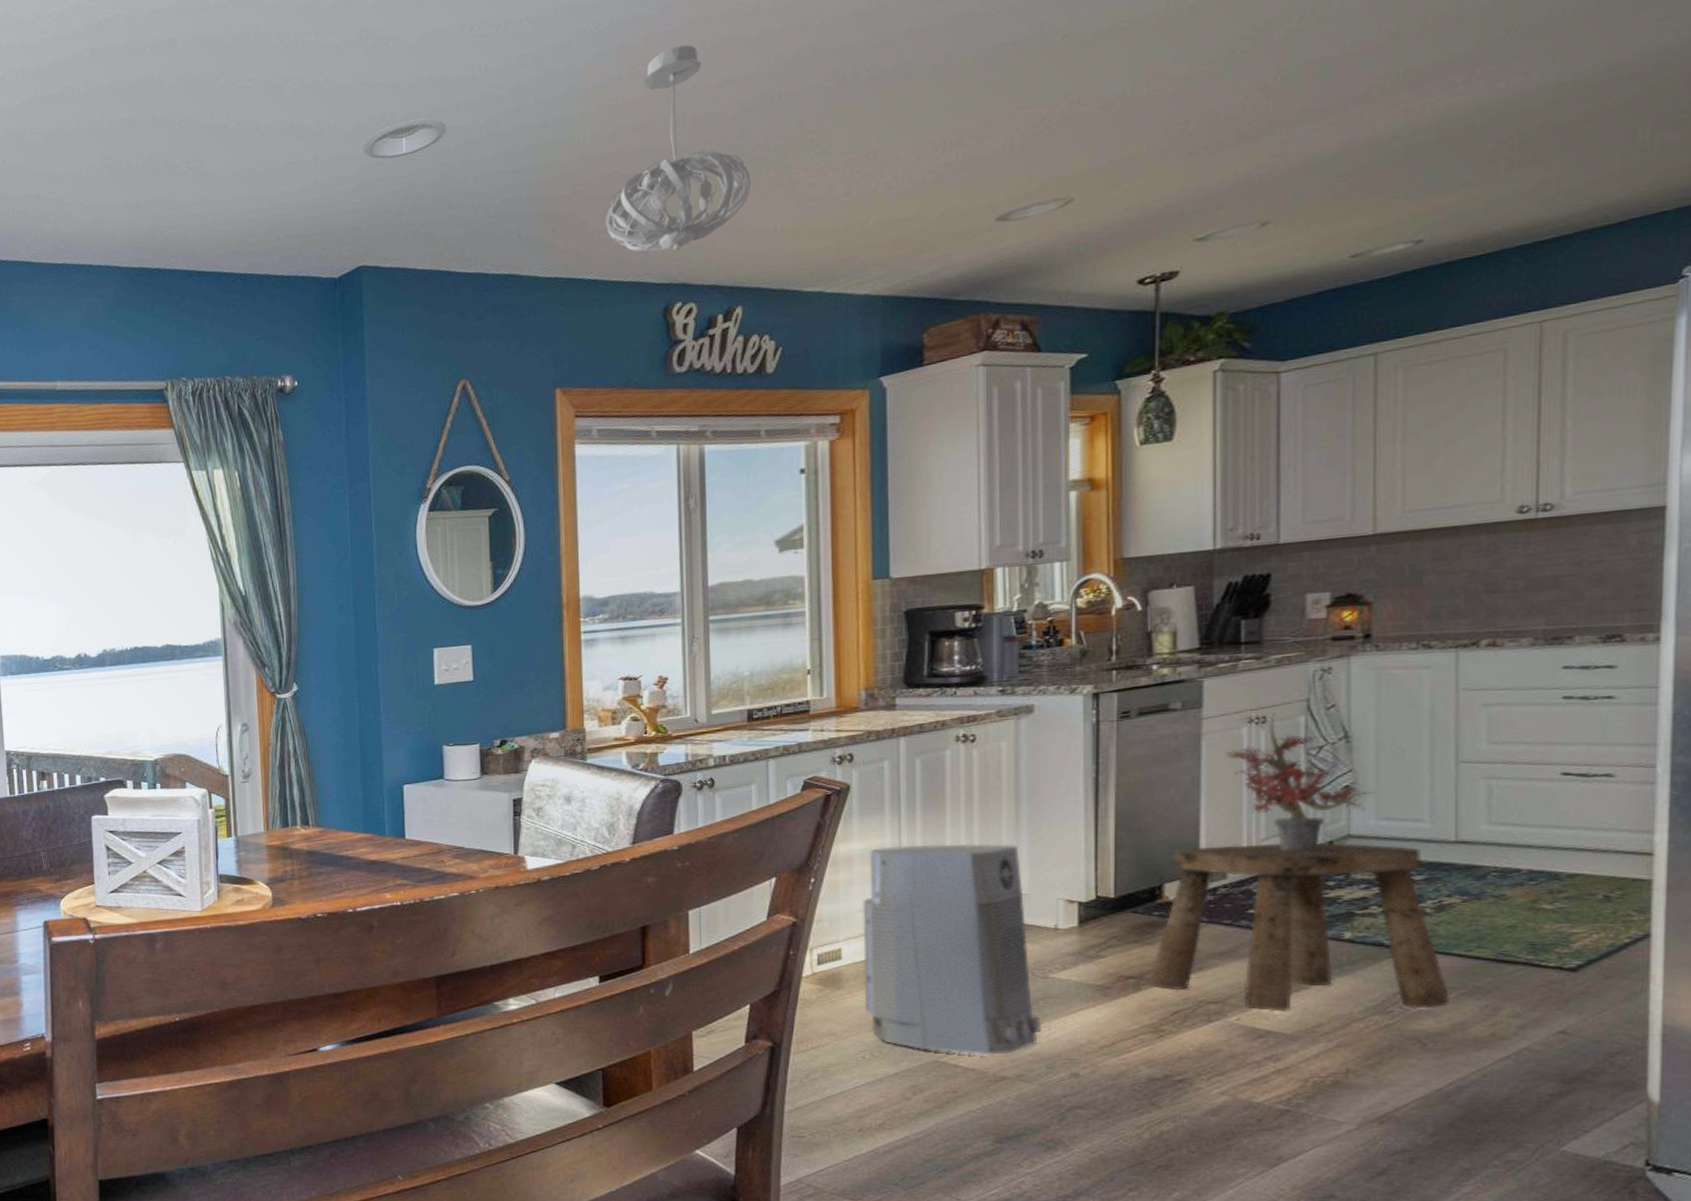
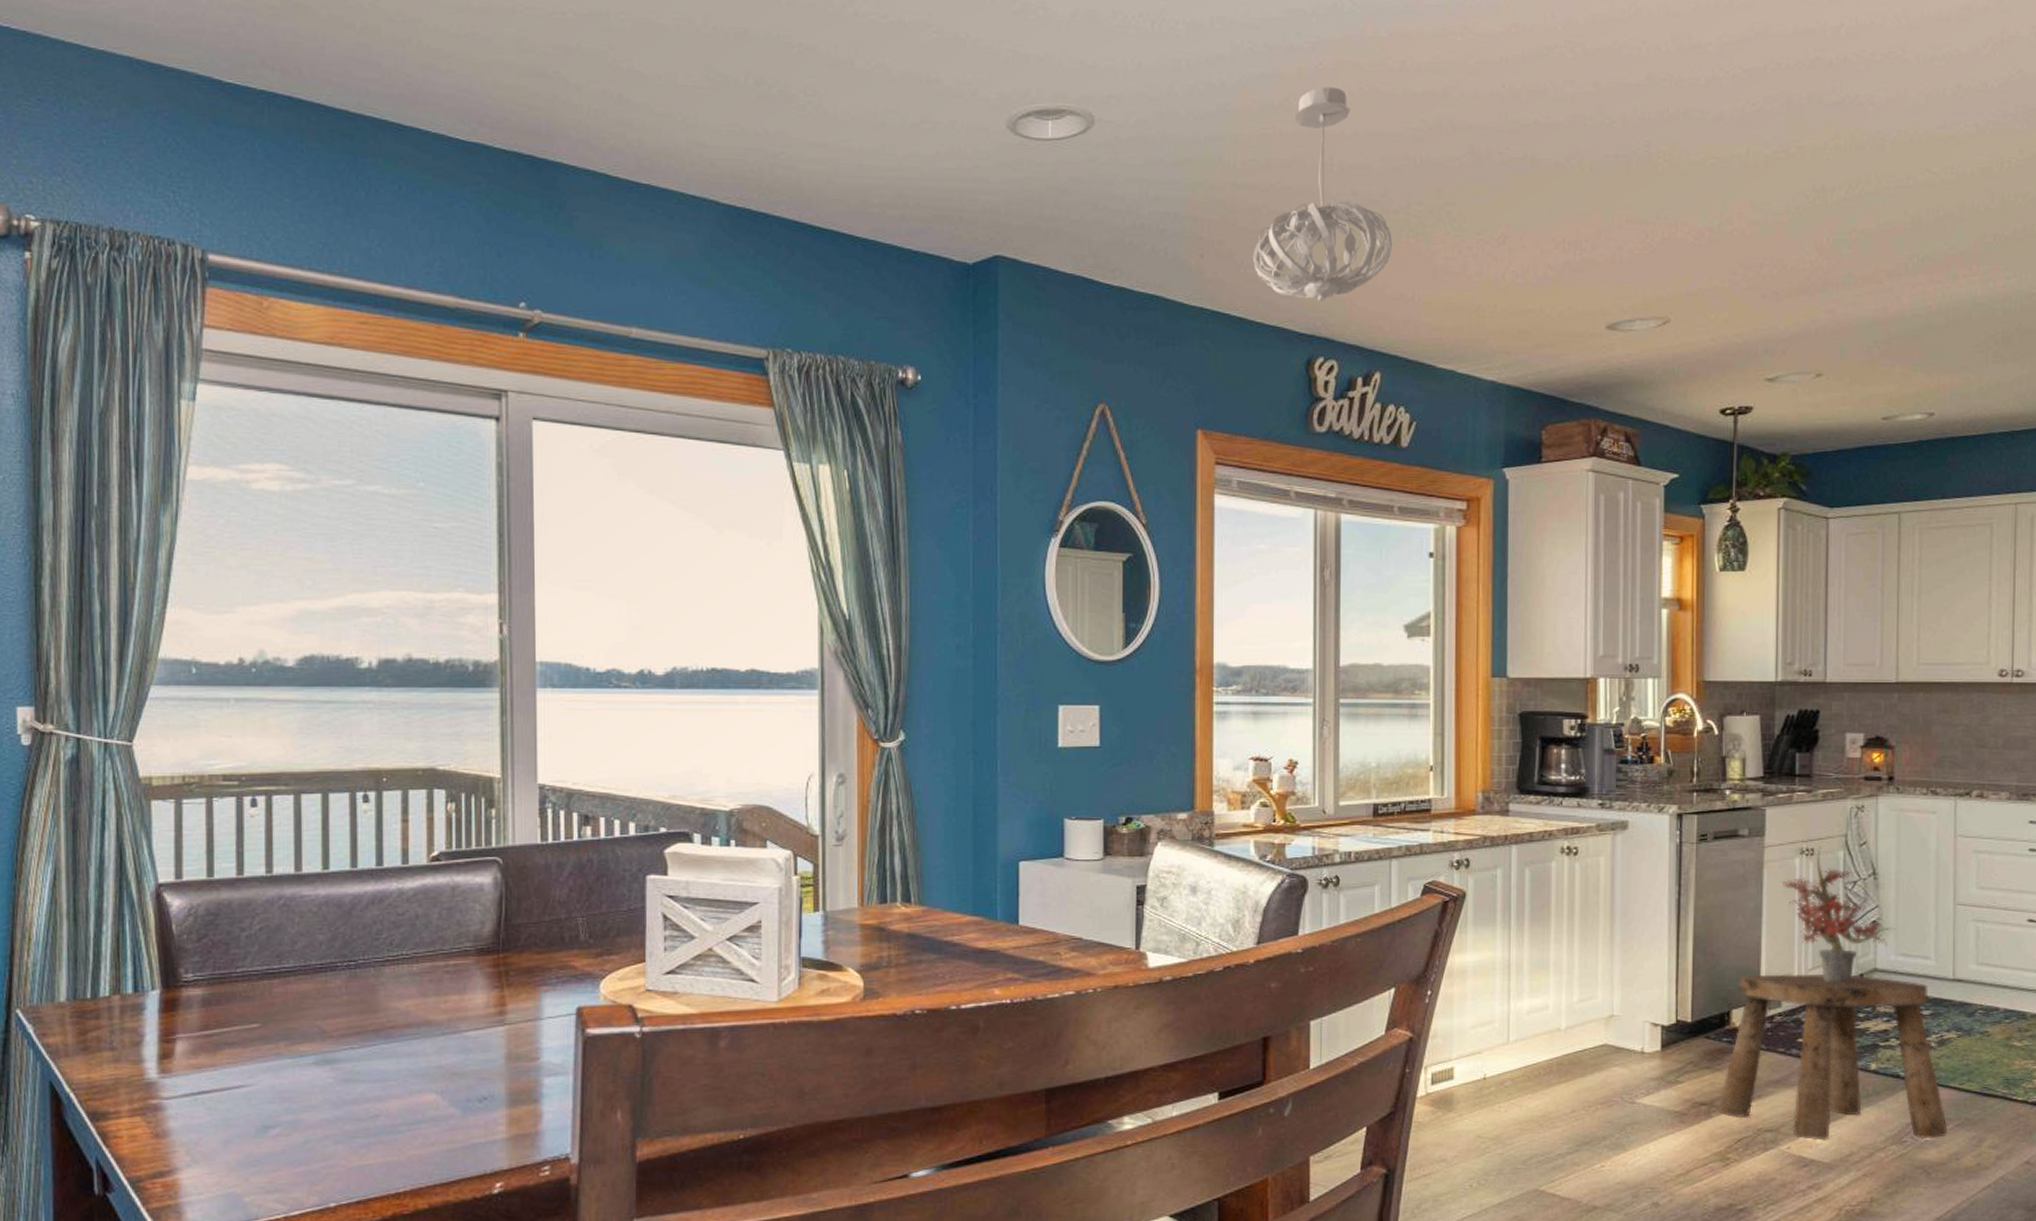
air purifier: present [863,843,1041,1056] -> none [1473,959,1628,1185]

